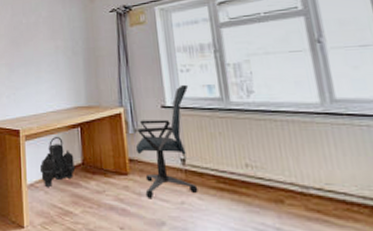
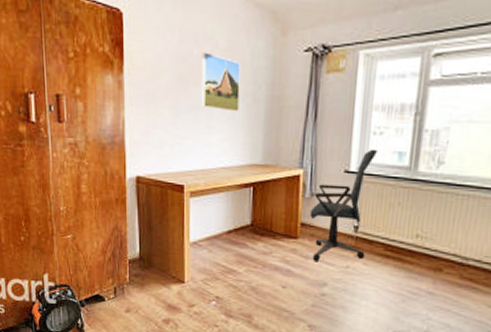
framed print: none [29,21,62,64] -> present [201,52,241,112]
backpack: present [39,137,76,187] -> none [204,196,244,246]

